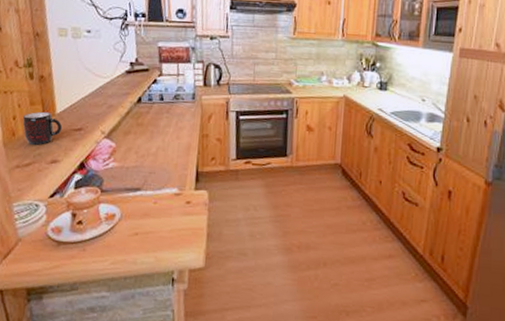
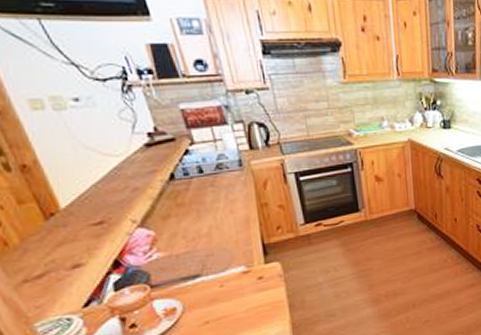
mug: present [22,111,63,145] -> none [13,208,76,252]

